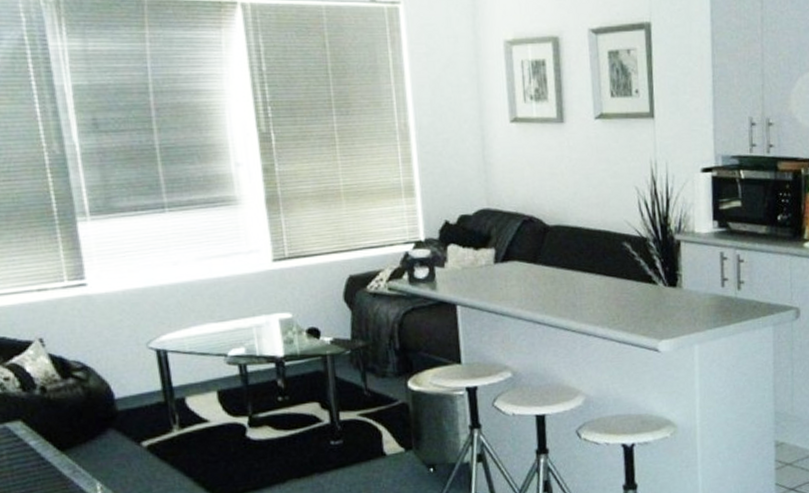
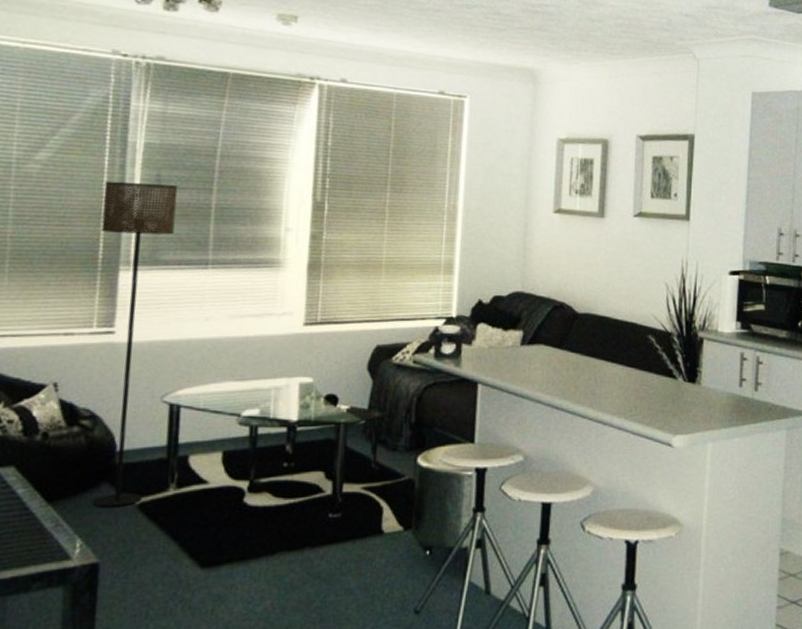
floor lamp: none [41,128,150,452] -> present [93,181,179,507]

